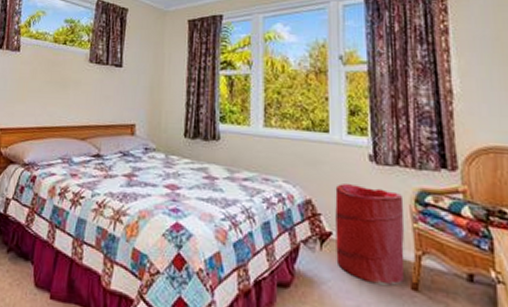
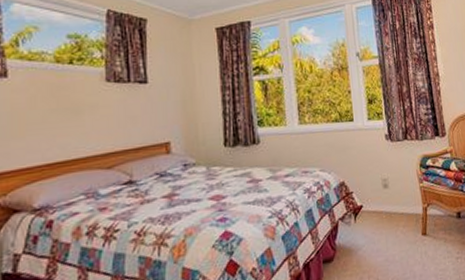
laundry hamper: present [335,184,405,286] -> none [362,161,417,239]

